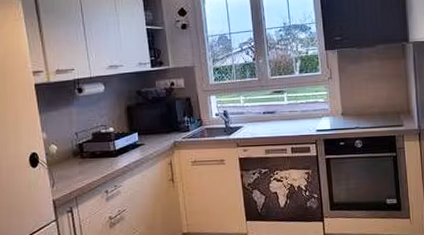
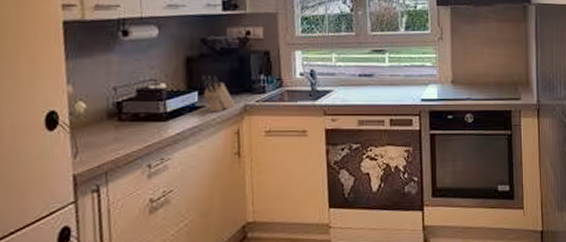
knife block: none [140,120,167,149] -> present [202,76,236,113]

